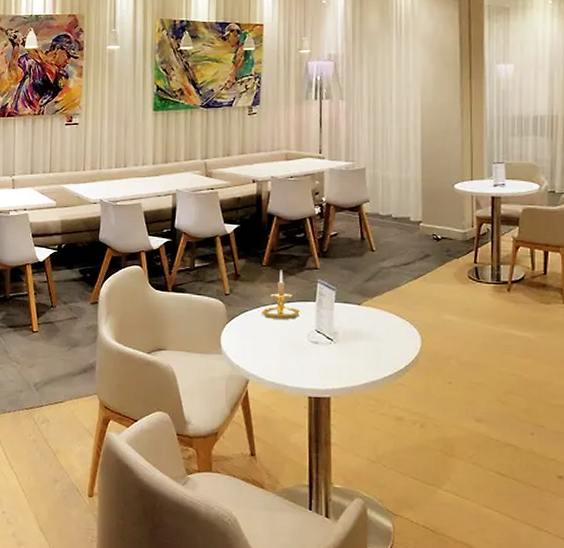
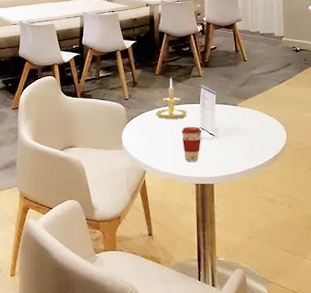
coffee cup: none [293,328,318,371] -> present [182,126,202,162]

